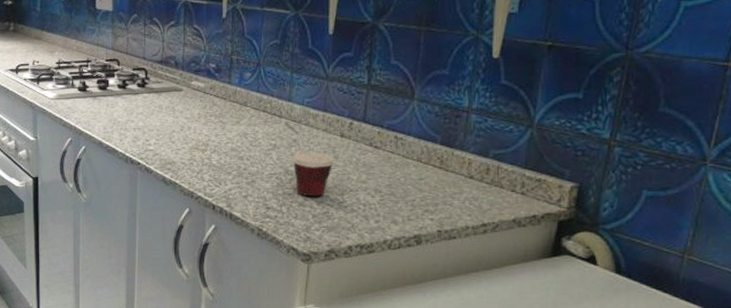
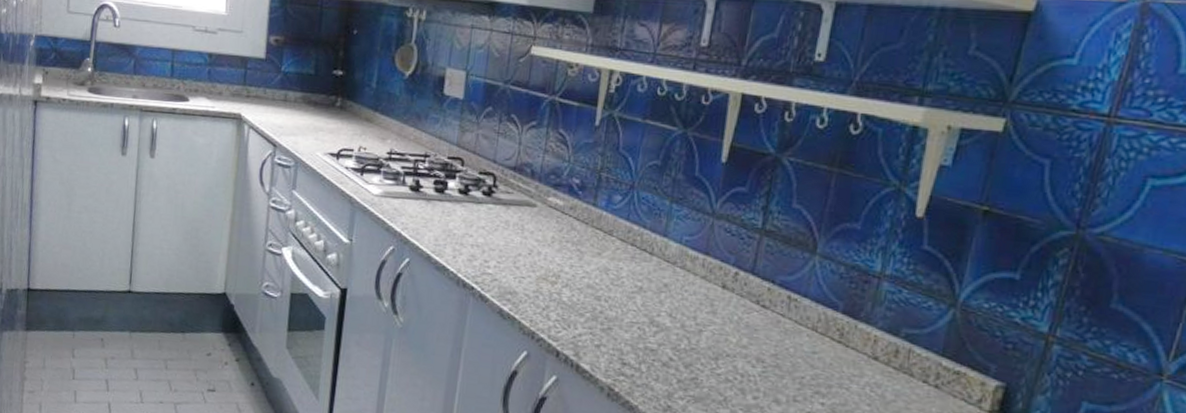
cup: present [284,122,334,197] -> none [655,261,711,358]

